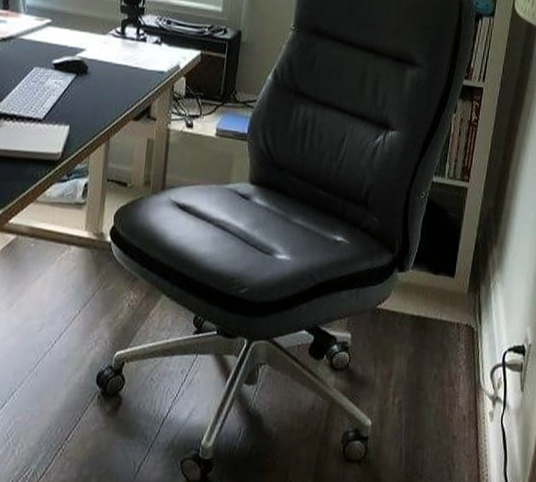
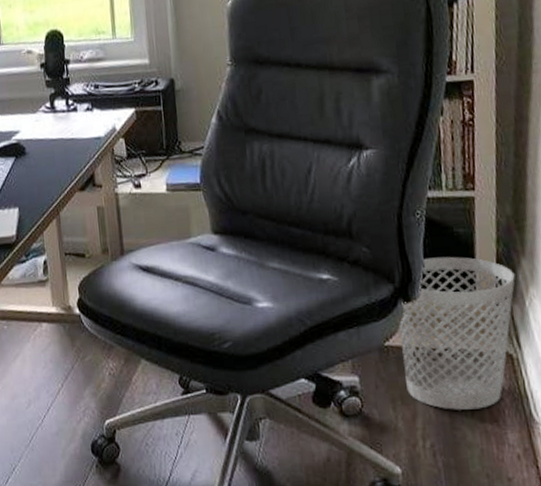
wastebasket: none [388,234,487,373] -> present [399,256,515,410]

